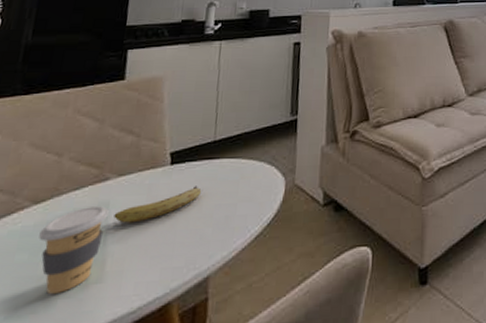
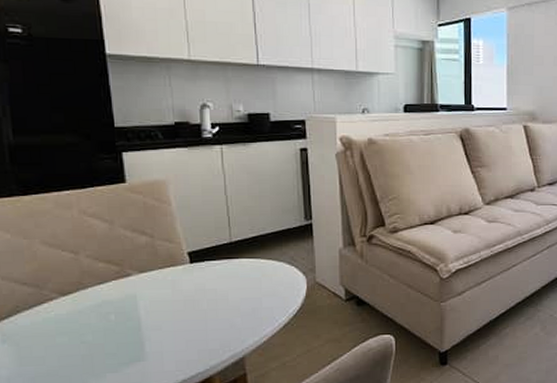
coffee cup: present [39,206,109,295] -> none [74,298,137,370]
fruit: present [114,186,202,223] -> none [143,282,226,313]

